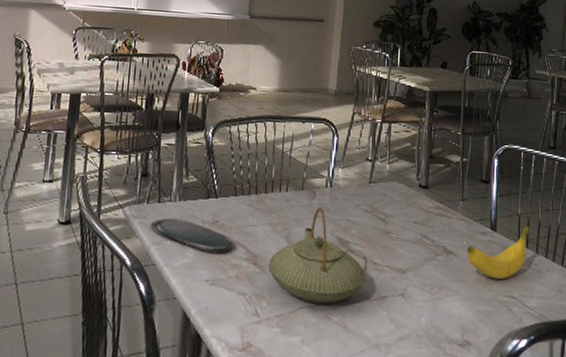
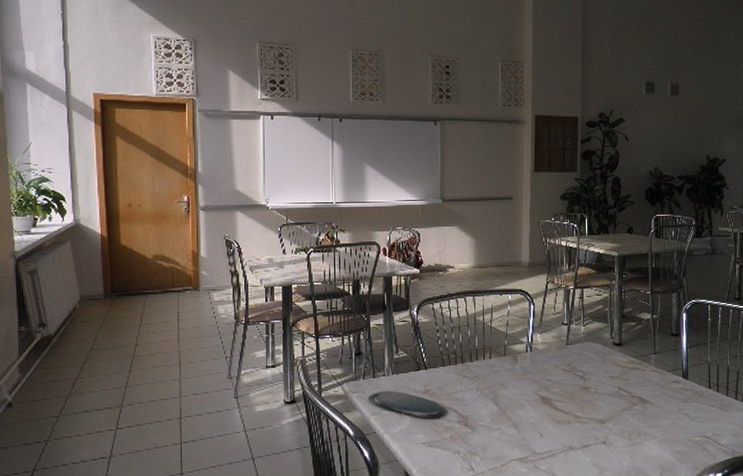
teapot: present [268,207,366,303] -> none [479,370,569,455]
banana: present [466,225,531,279] -> none [661,371,720,422]

